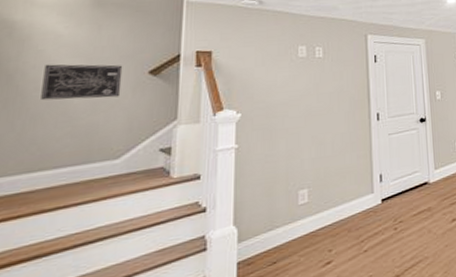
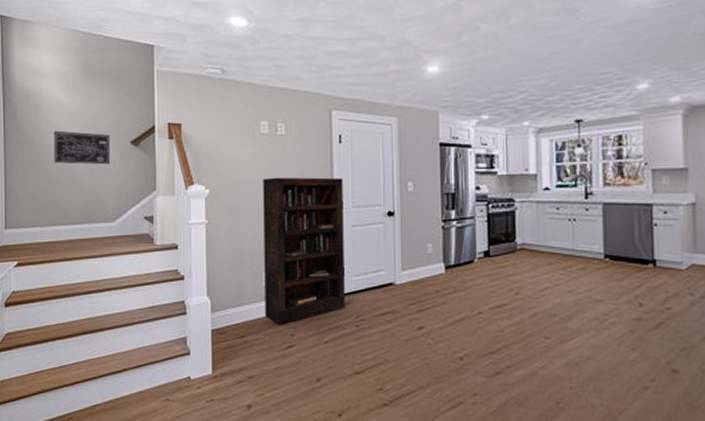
bookcase: none [300,93,384,243] -> present [263,177,345,325]

